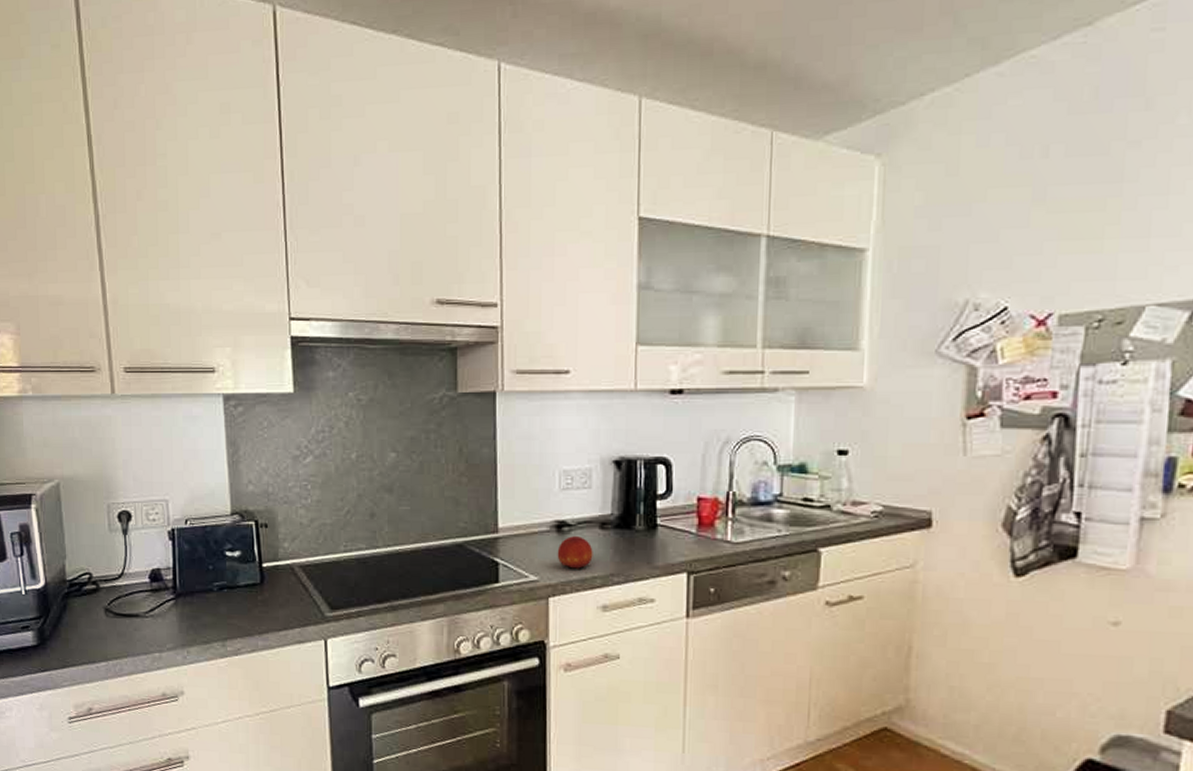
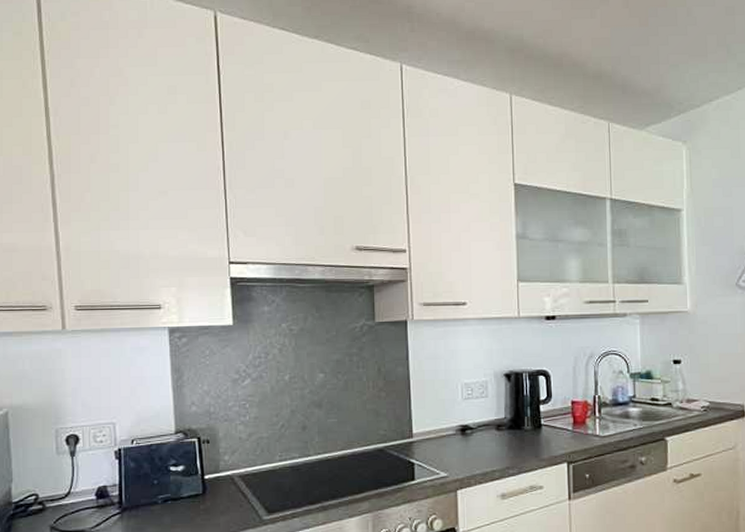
fruit: present [557,536,593,570] -> none [462,437,492,466]

